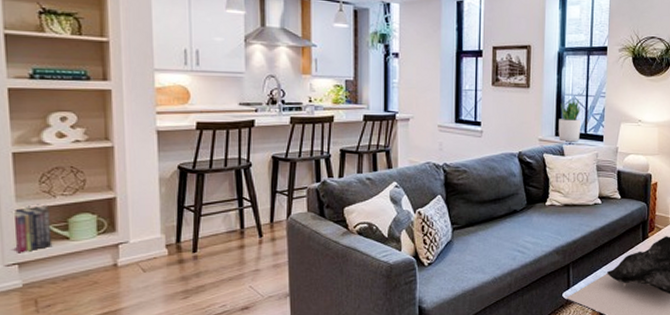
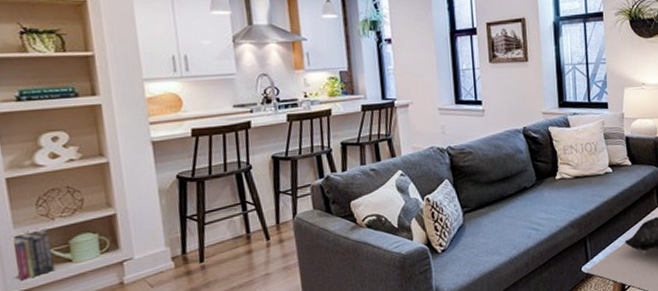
planter: present [558,98,581,142] -> none [561,67,584,113]

